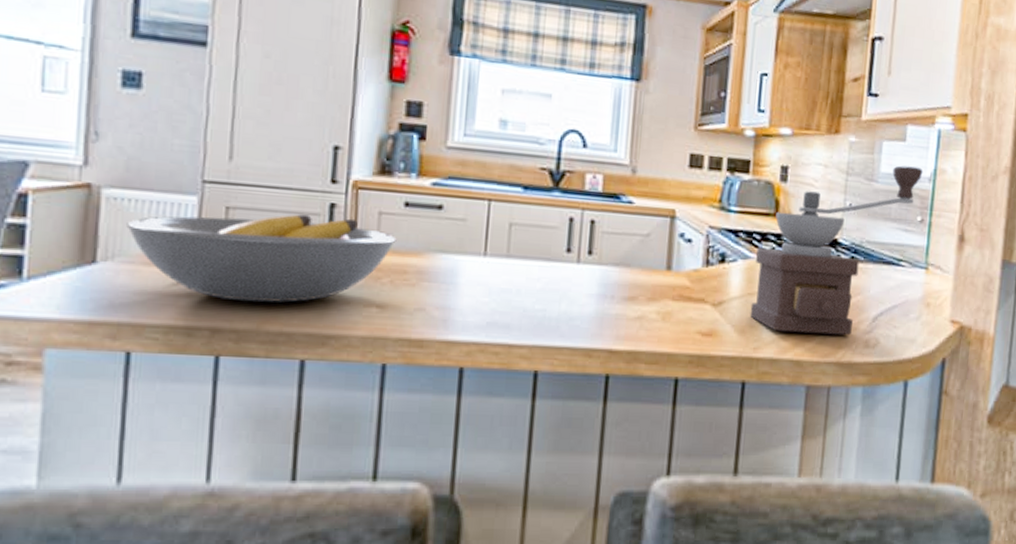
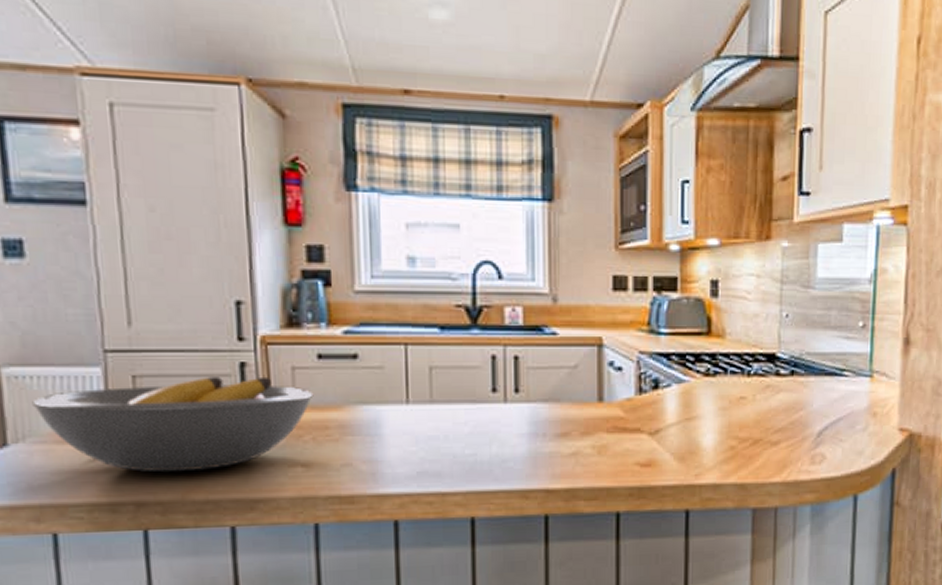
coffee grinder: present [750,165,923,336] -> none [689,268,863,456]

